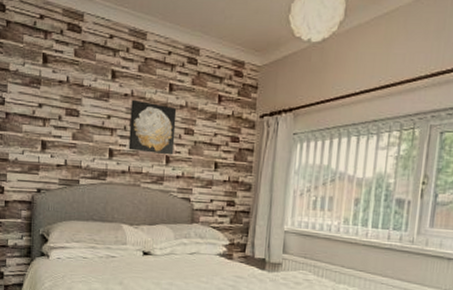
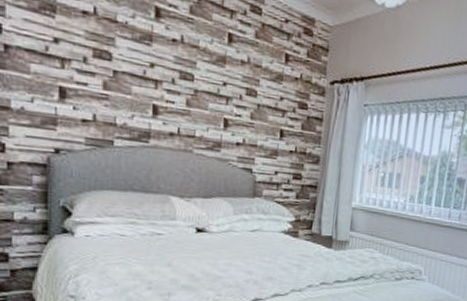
wall art: present [128,99,177,155] -> none [177,47,237,119]

